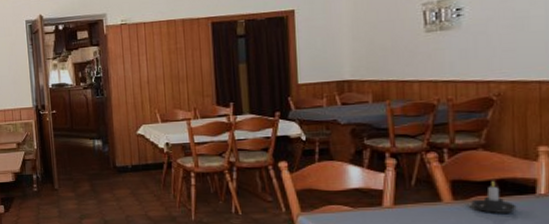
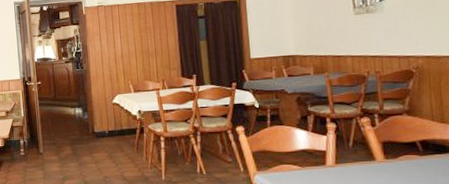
candle: present [471,180,517,213] -> none [399,141,438,170]

